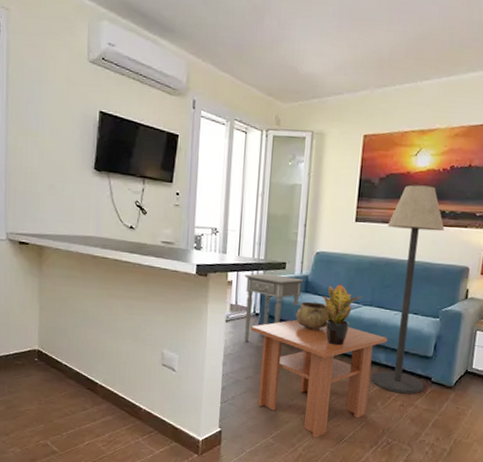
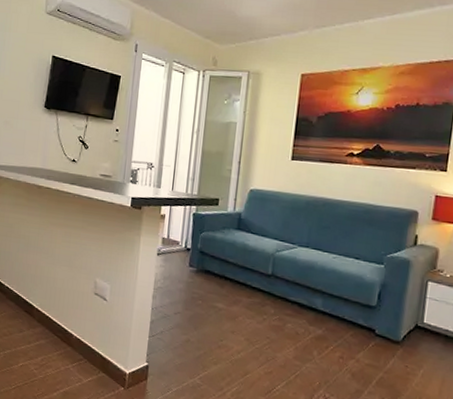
side table: present [244,273,304,341] -> none [174,208,237,276]
coffee table: present [250,320,388,438] -> none [181,257,325,384]
decorative bowl: present [296,301,330,331] -> none [227,239,263,270]
potted plant: present [321,284,363,346] -> none [255,222,299,287]
floor lamp: present [371,185,445,394] -> none [306,123,389,346]

